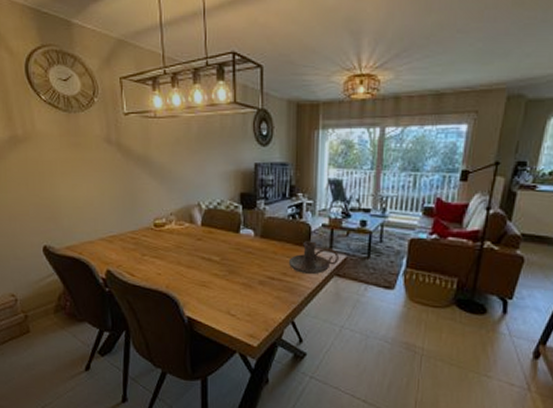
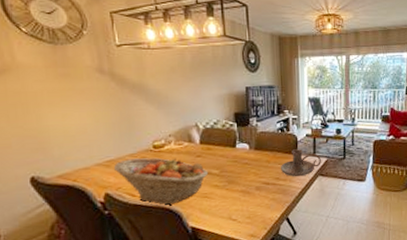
fruit basket: none [115,236,209,291] -> present [113,157,209,207]

